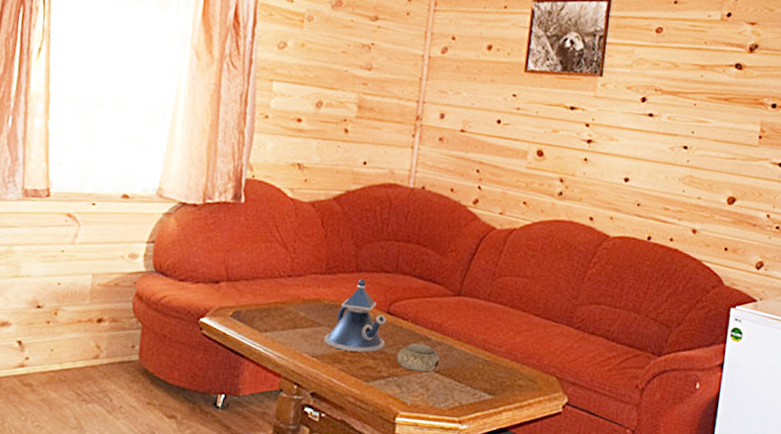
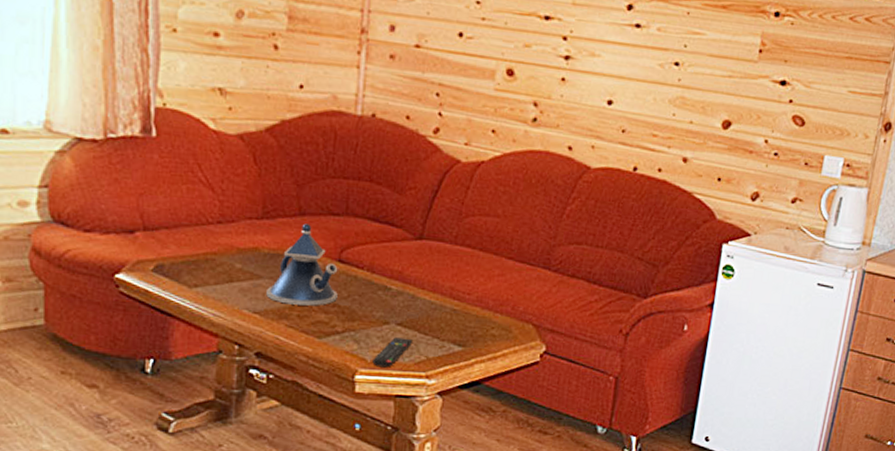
bowl: present [397,343,440,372] -> none [353,293,402,325]
remote control: none [412,384,449,412] -> present [372,337,414,368]

